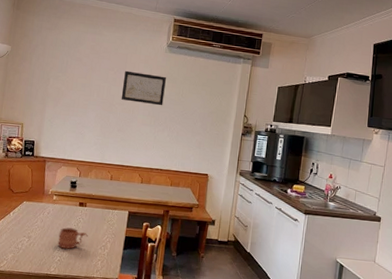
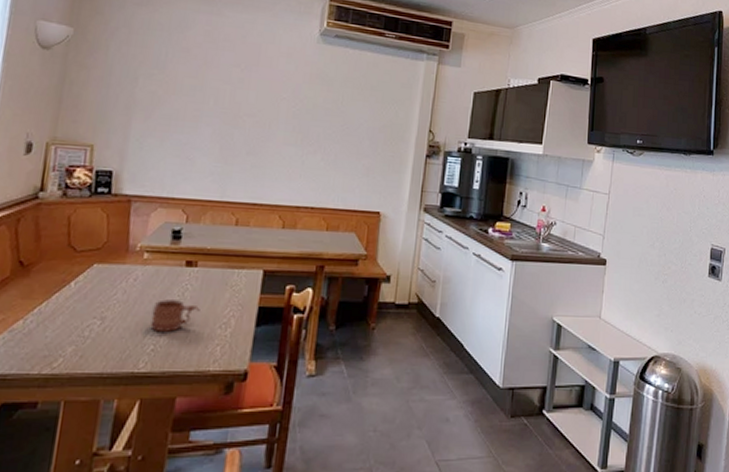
wall art: present [121,70,166,106] -> none [251,67,319,118]

